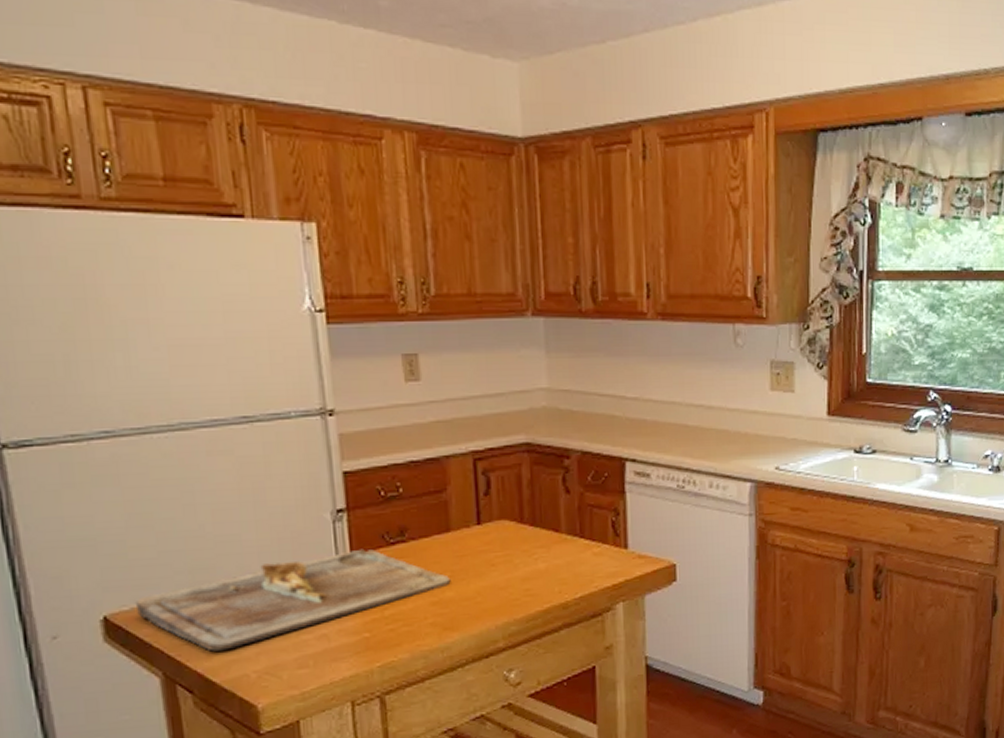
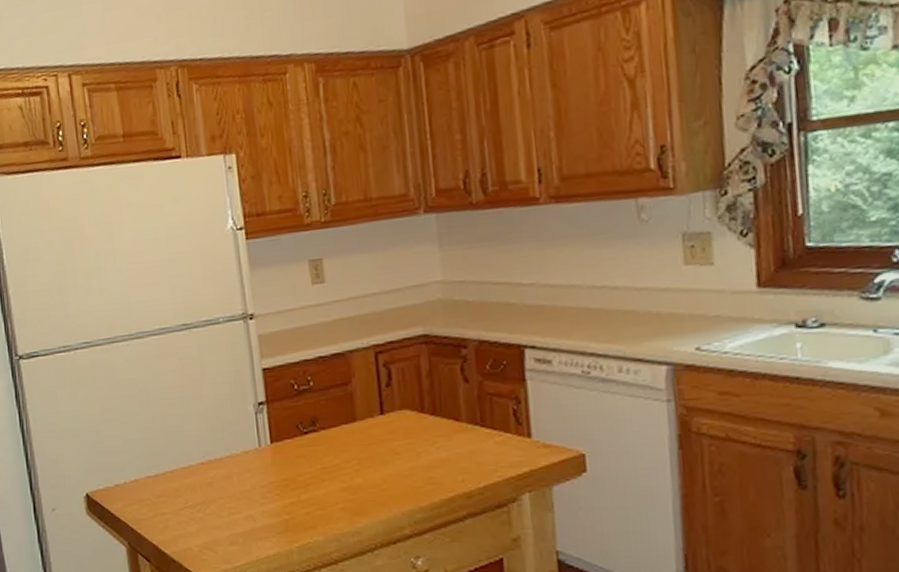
cutting board: present [136,548,451,651] -> none [108,437,358,526]

